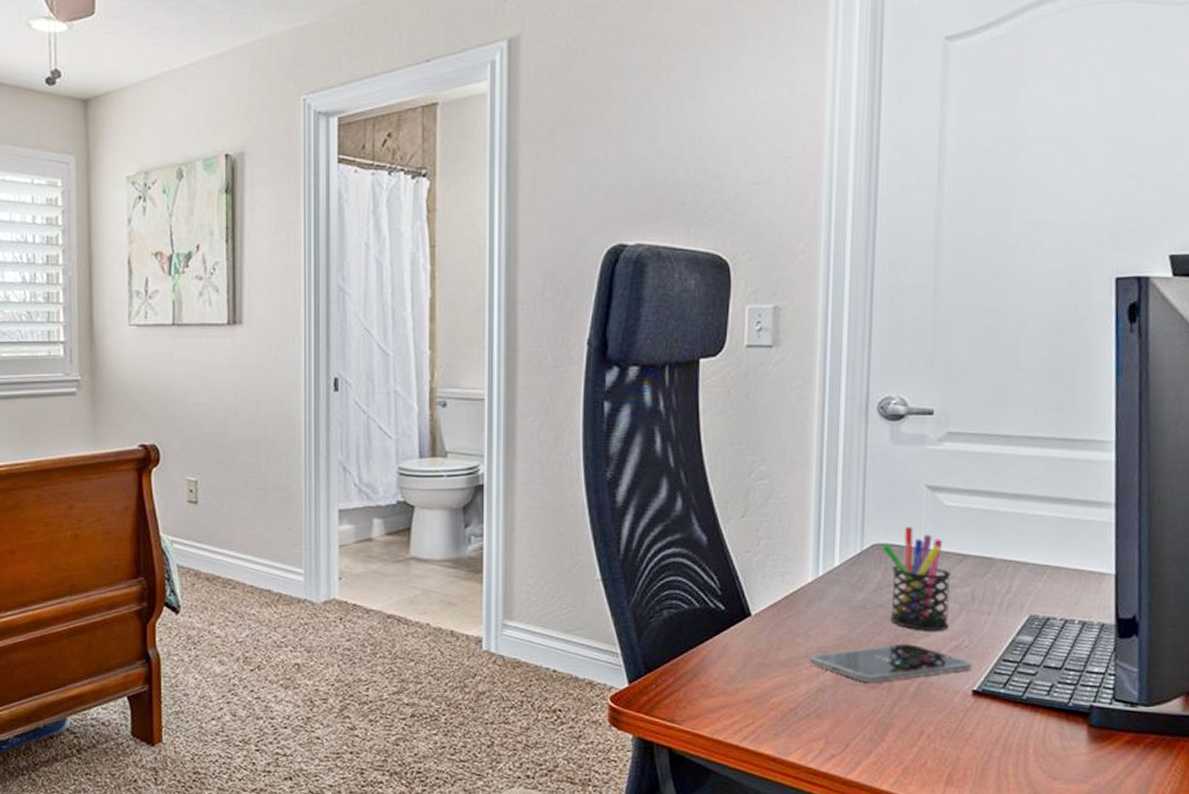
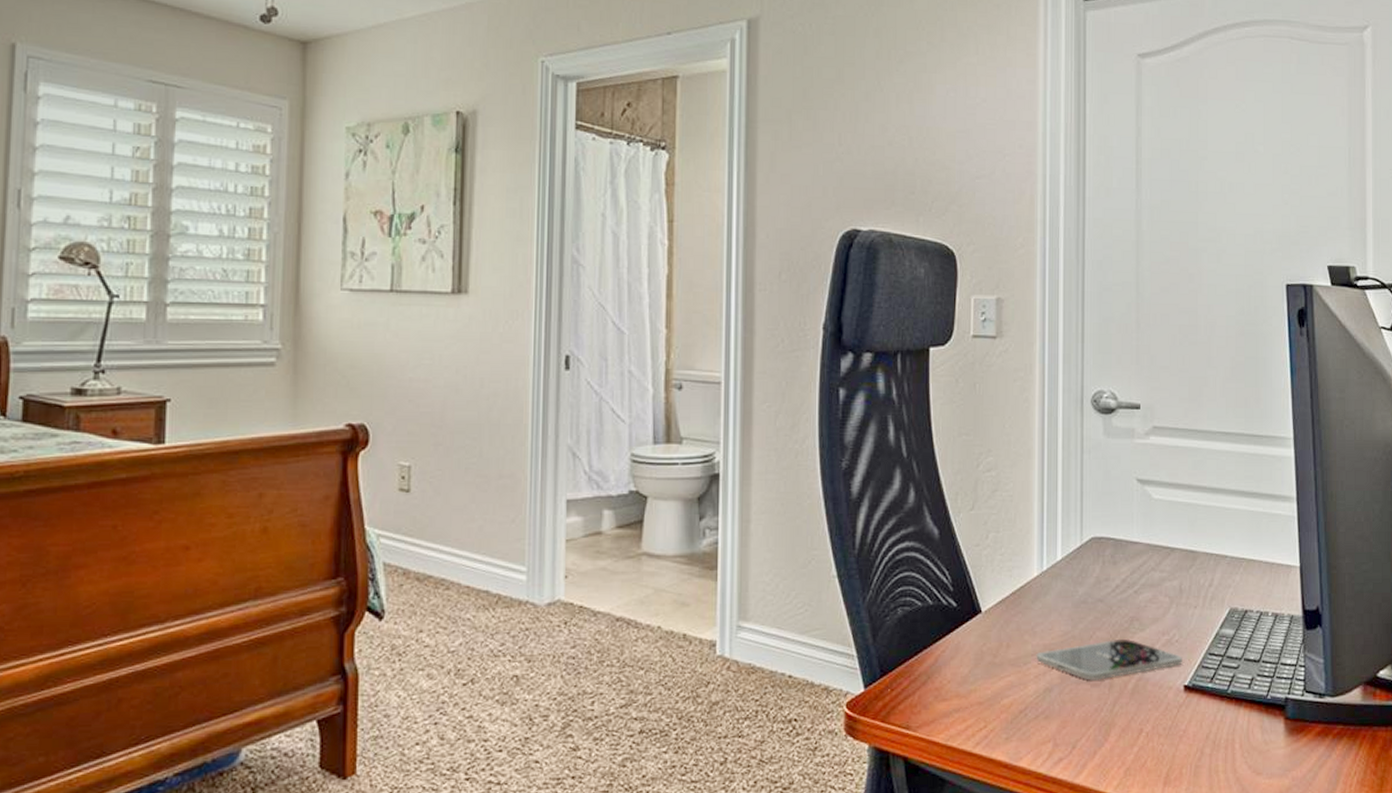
pen holder: present [881,526,951,631] -> none [1099,519,1161,626]

